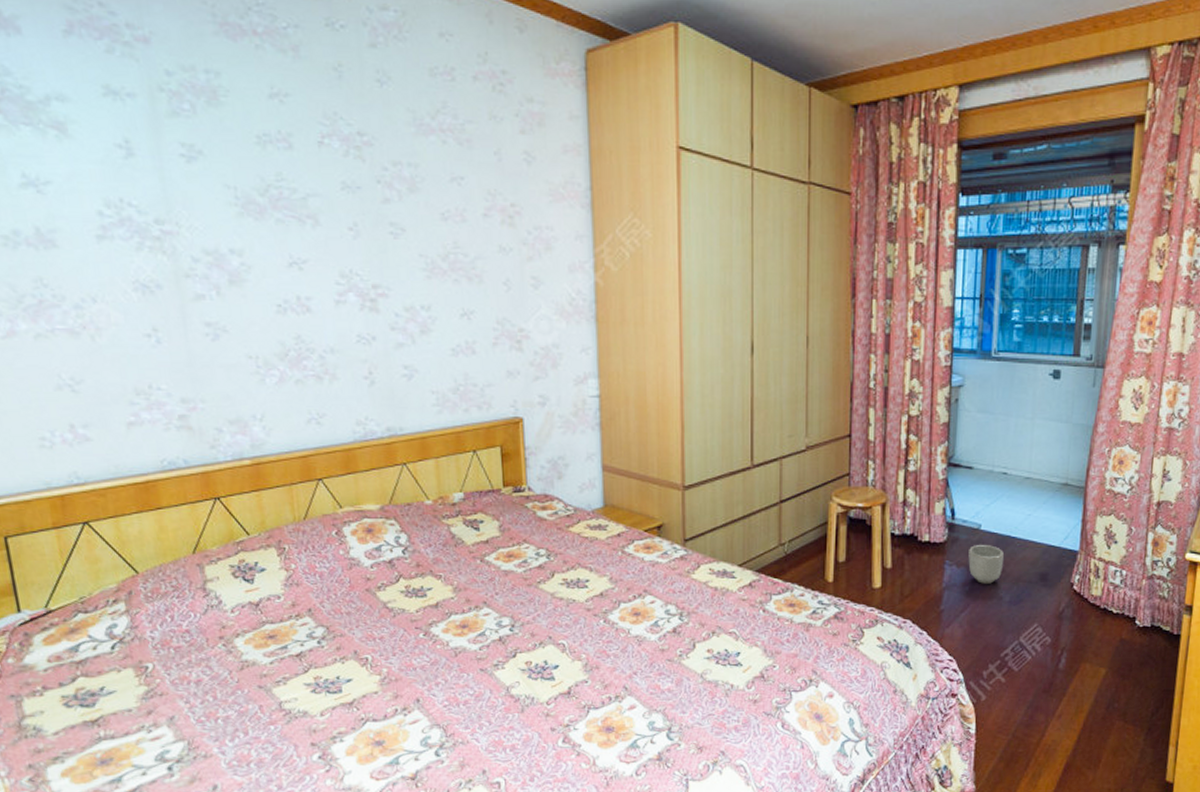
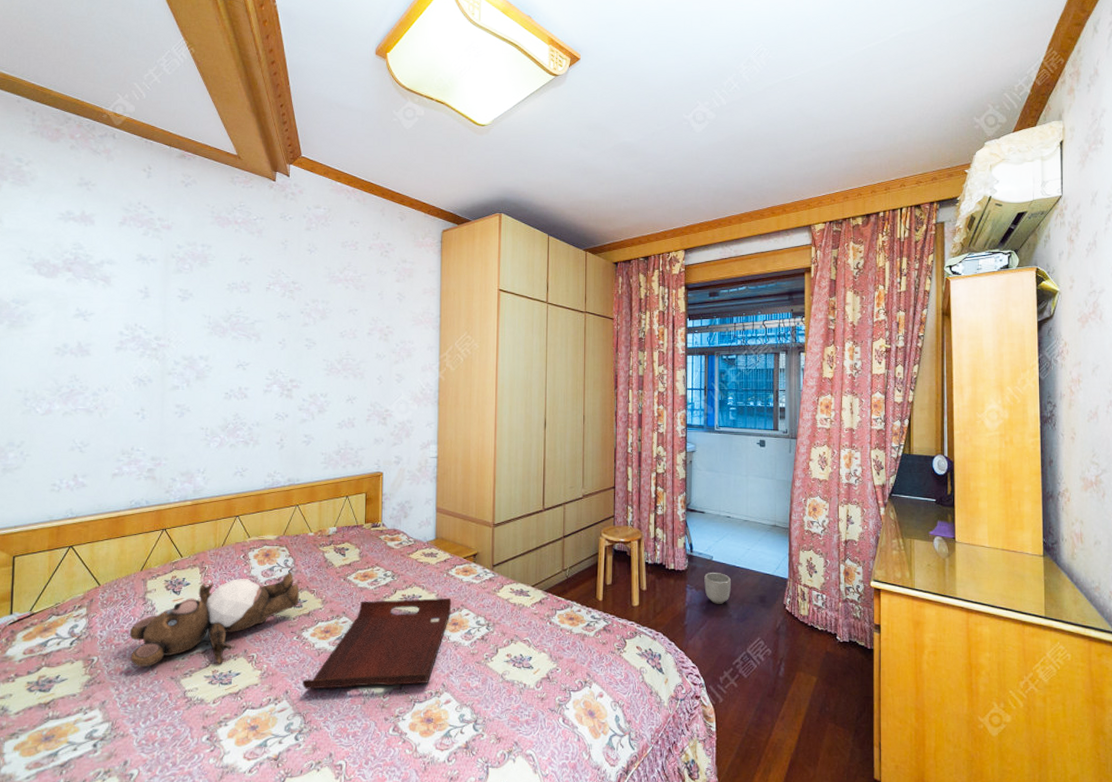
teddy bear: none [191,552,422,674] -> present [129,572,300,667]
serving tray: none [437,581,631,697] -> present [302,598,452,689]

